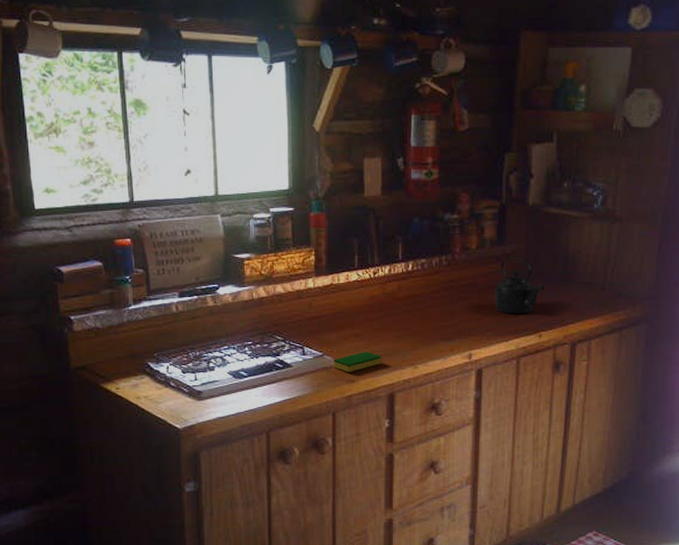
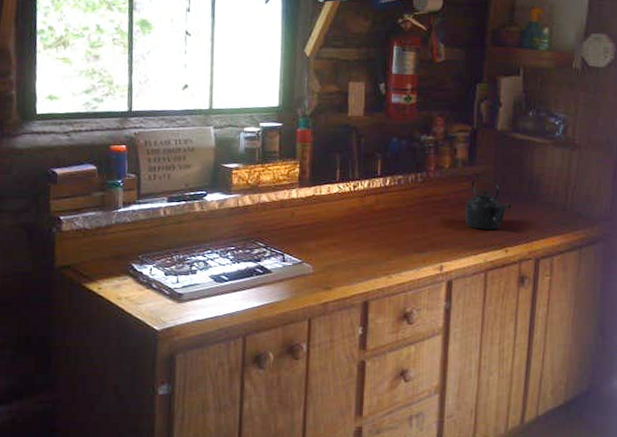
dish sponge: present [333,351,382,372] -> none [312,259,358,280]

